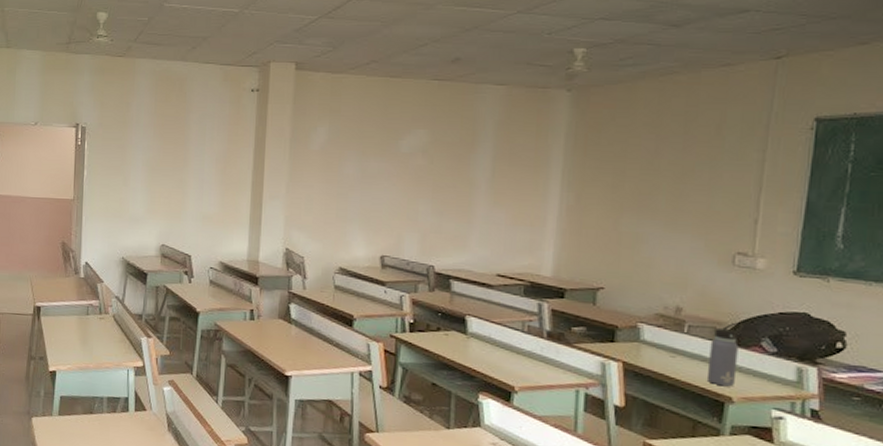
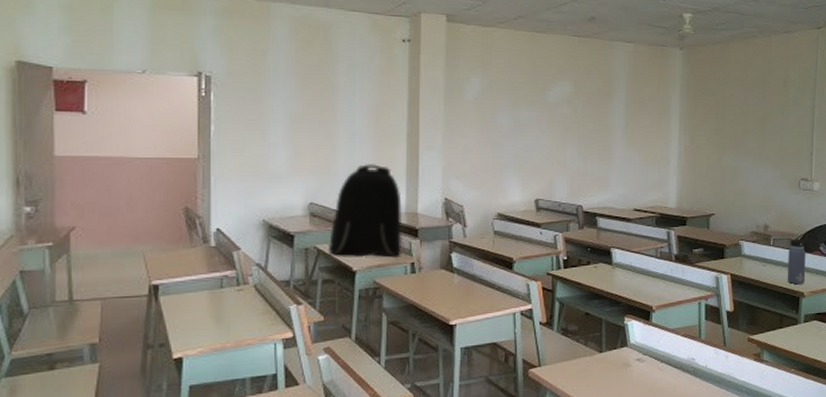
backpack: none [176,211,244,302] -> present [329,164,402,257]

